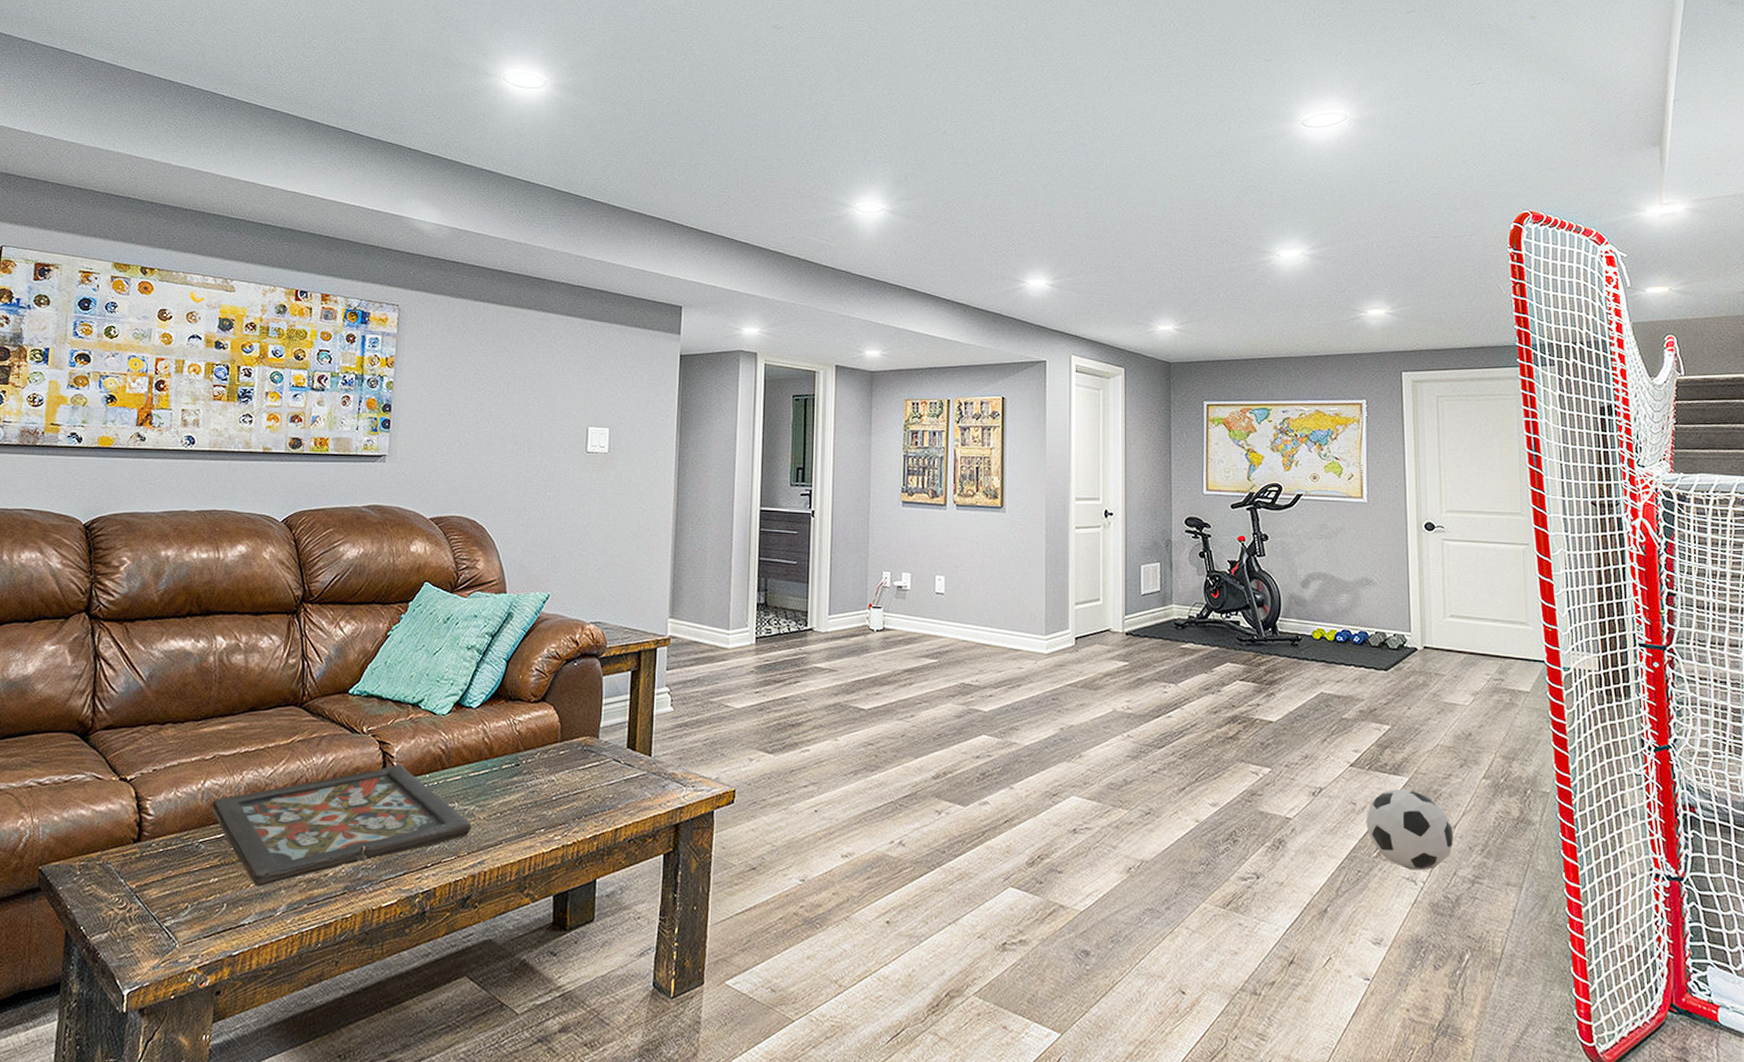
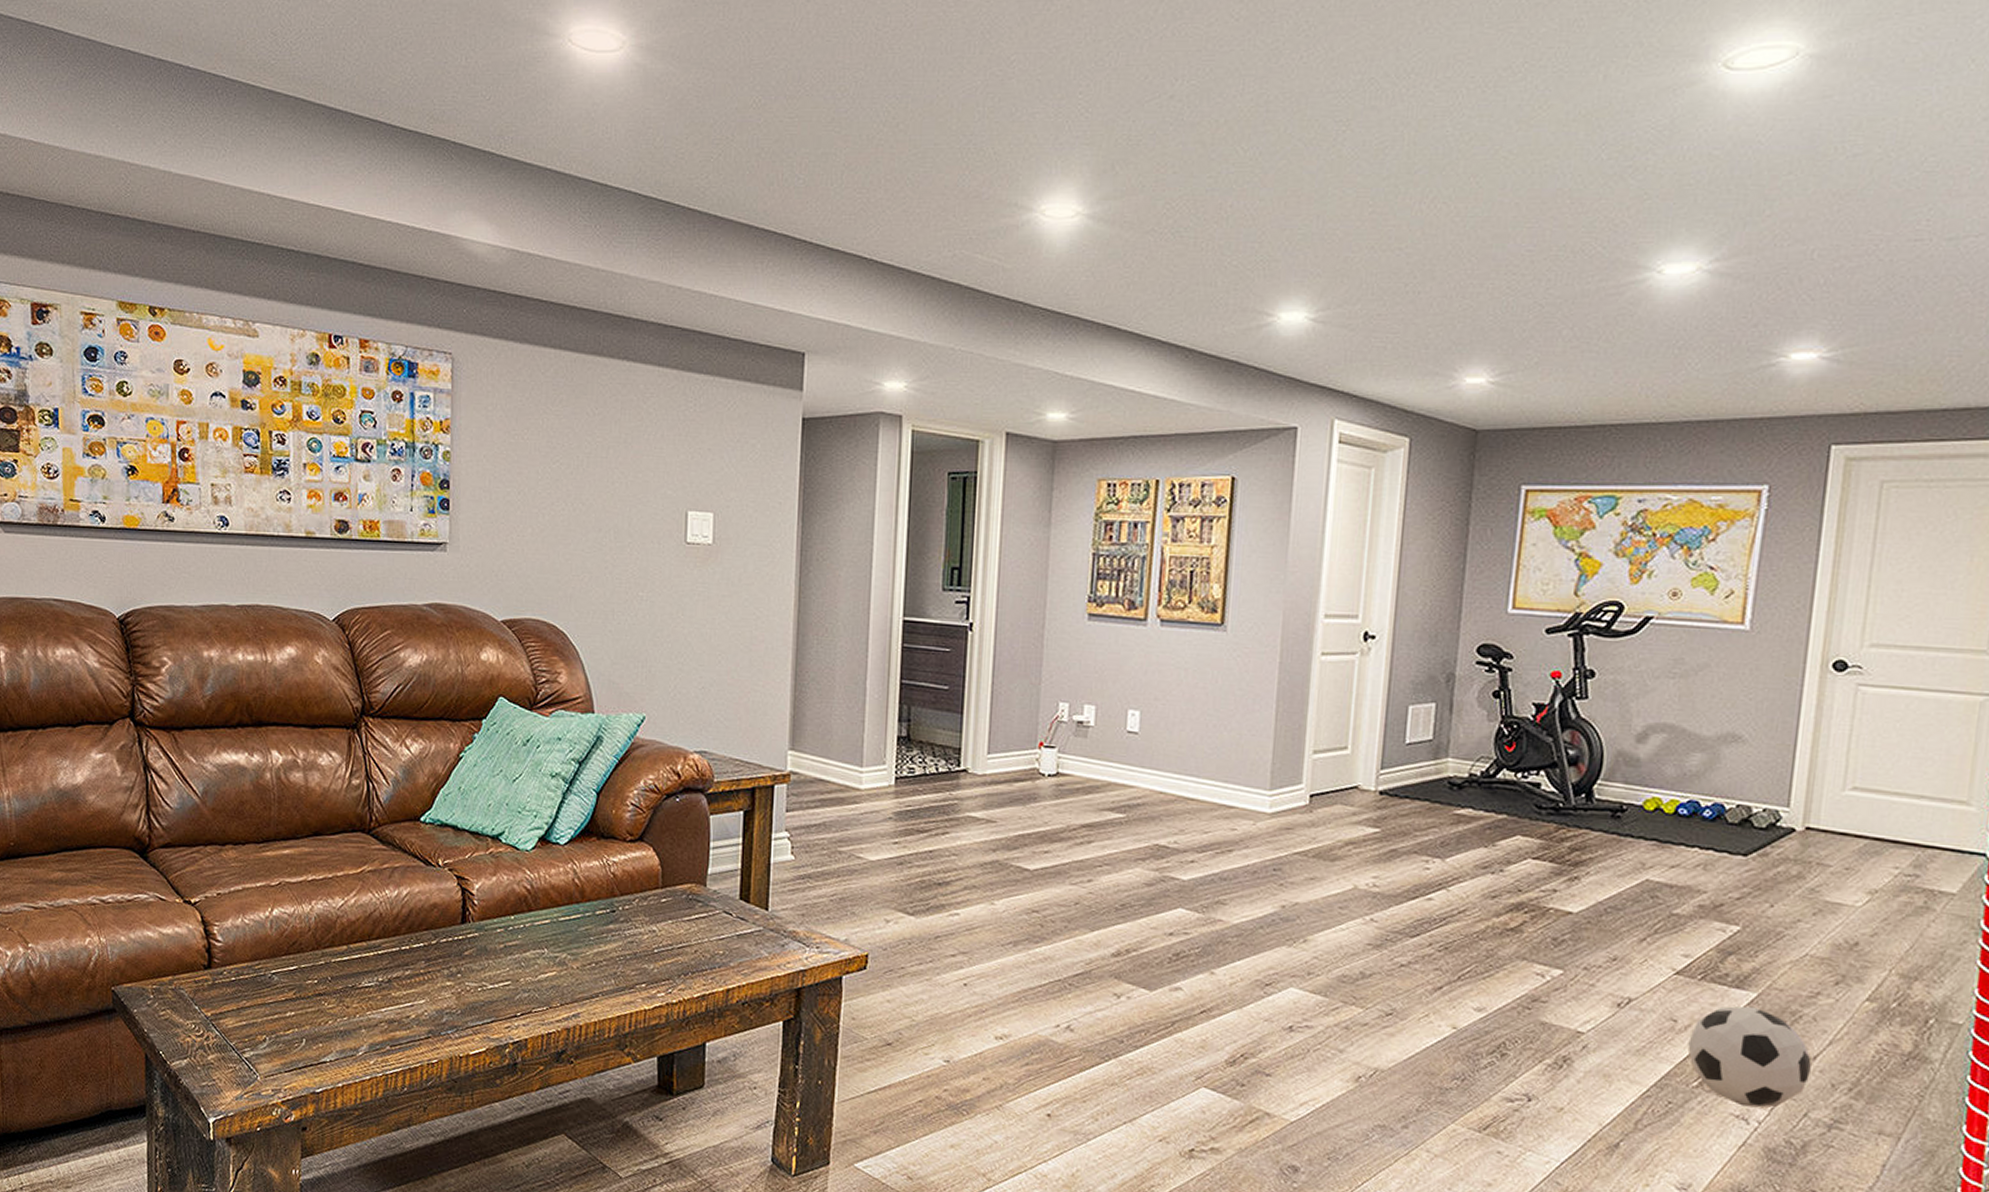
decorative tray: present [212,763,472,887] -> none [282,902,564,1024]

